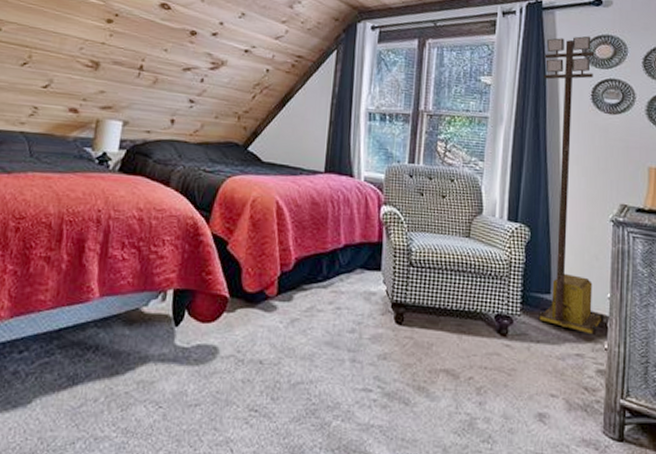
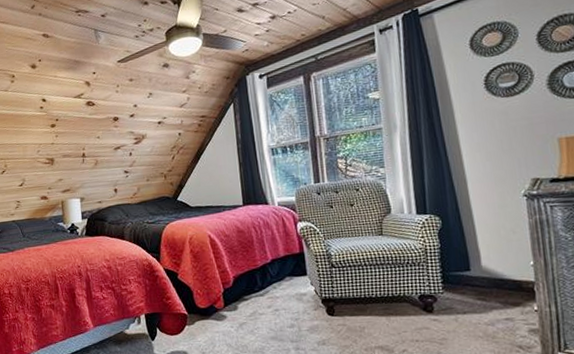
portable light tower: present [539,35,604,335] -> none [429,28,530,300]

